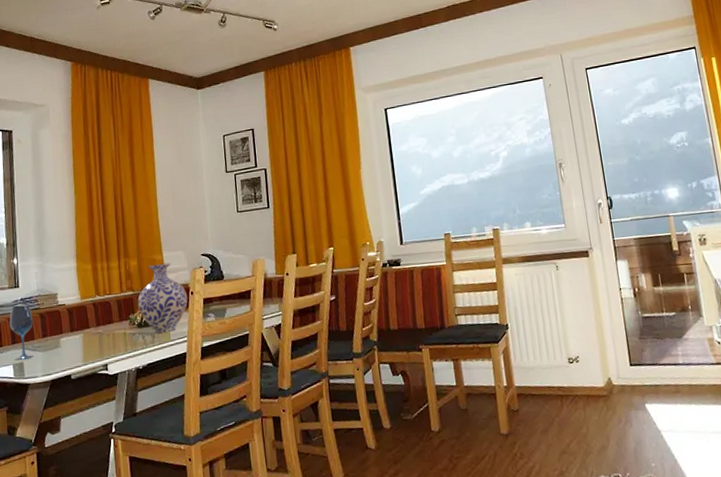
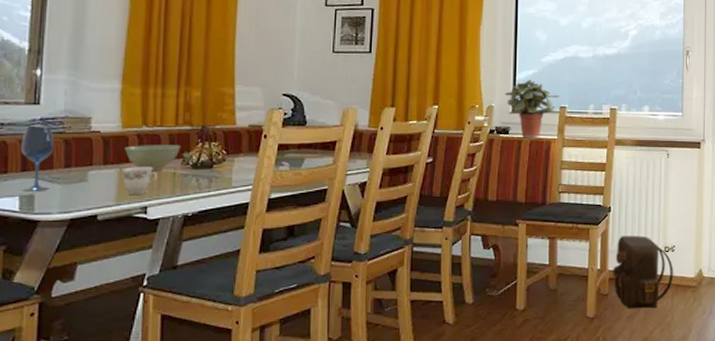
bowl: none [84,308,127,334] -> present [124,145,181,172]
teacup: none [84,329,112,355] -> present [121,167,157,194]
vase: present [137,262,188,333] -> none [195,98,260,177]
potted plant: none [391,212,443,267] -> present [504,80,560,137]
backpack: none [519,349,582,423] -> present [613,236,673,309]

